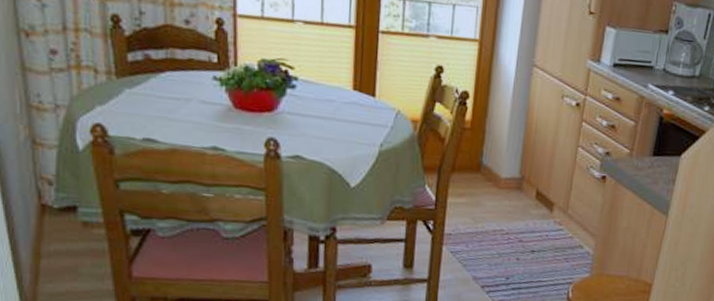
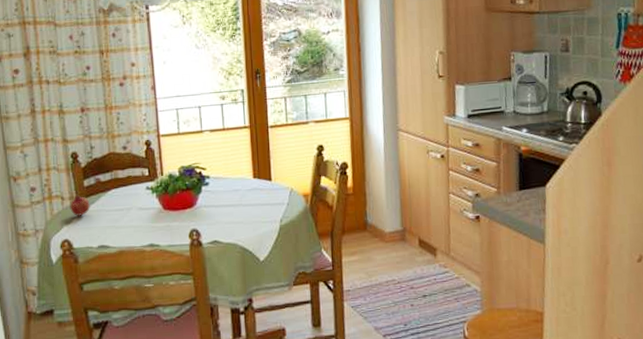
fruit: none [106,70,134,98] -> present [70,195,90,216]

